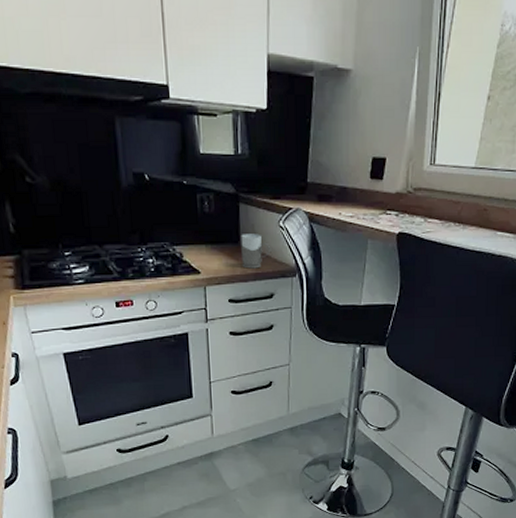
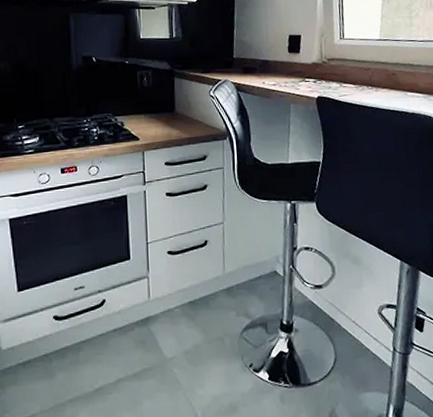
mug: present [241,234,271,269] -> none [176,103,203,134]

